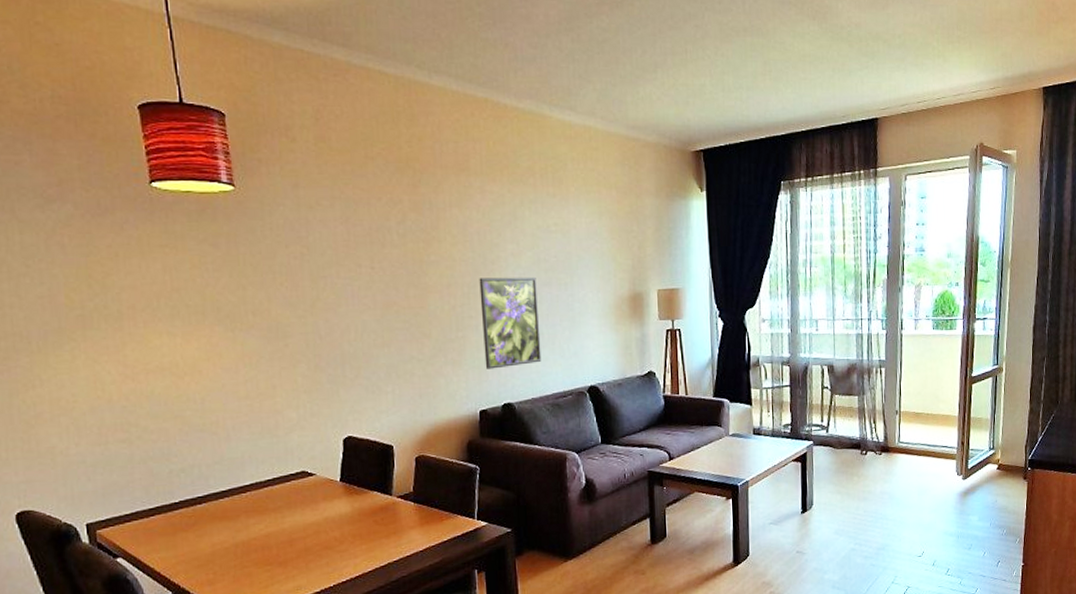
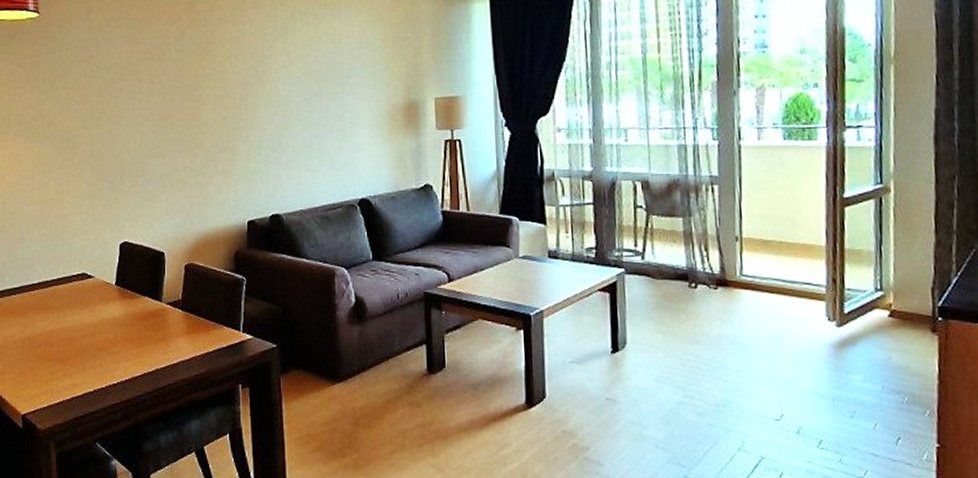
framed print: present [479,276,542,369] -> none [250,87,311,180]

